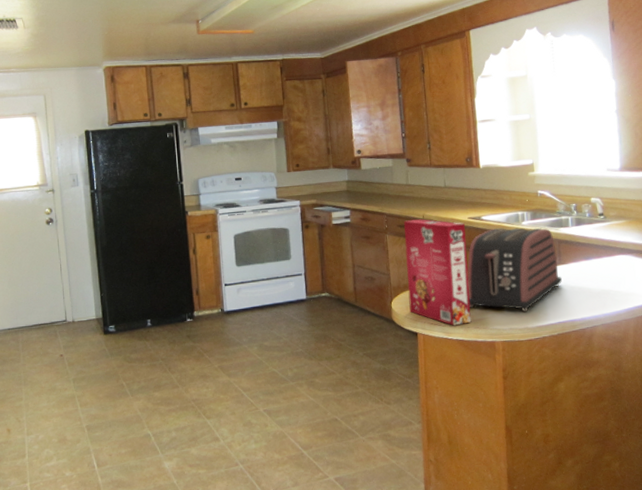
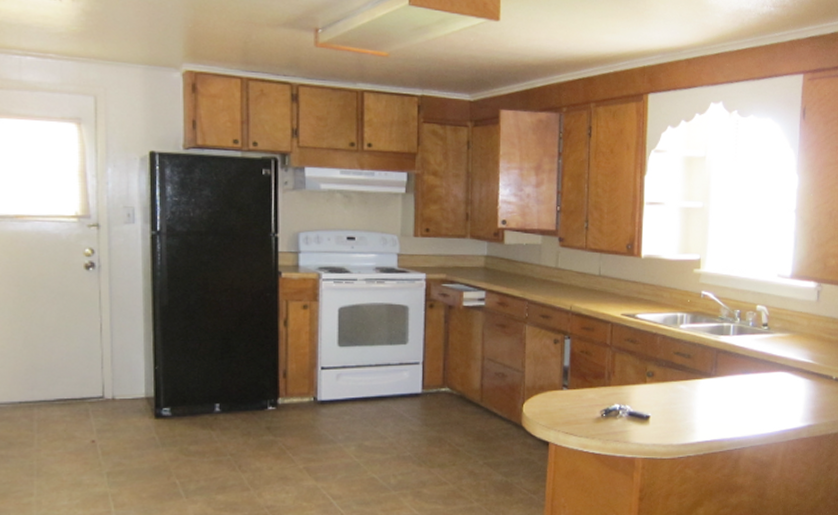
cereal box: present [404,219,472,326] -> none [543,310,617,437]
toaster: present [467,228,562,312] -> none [611,329,715,426]

